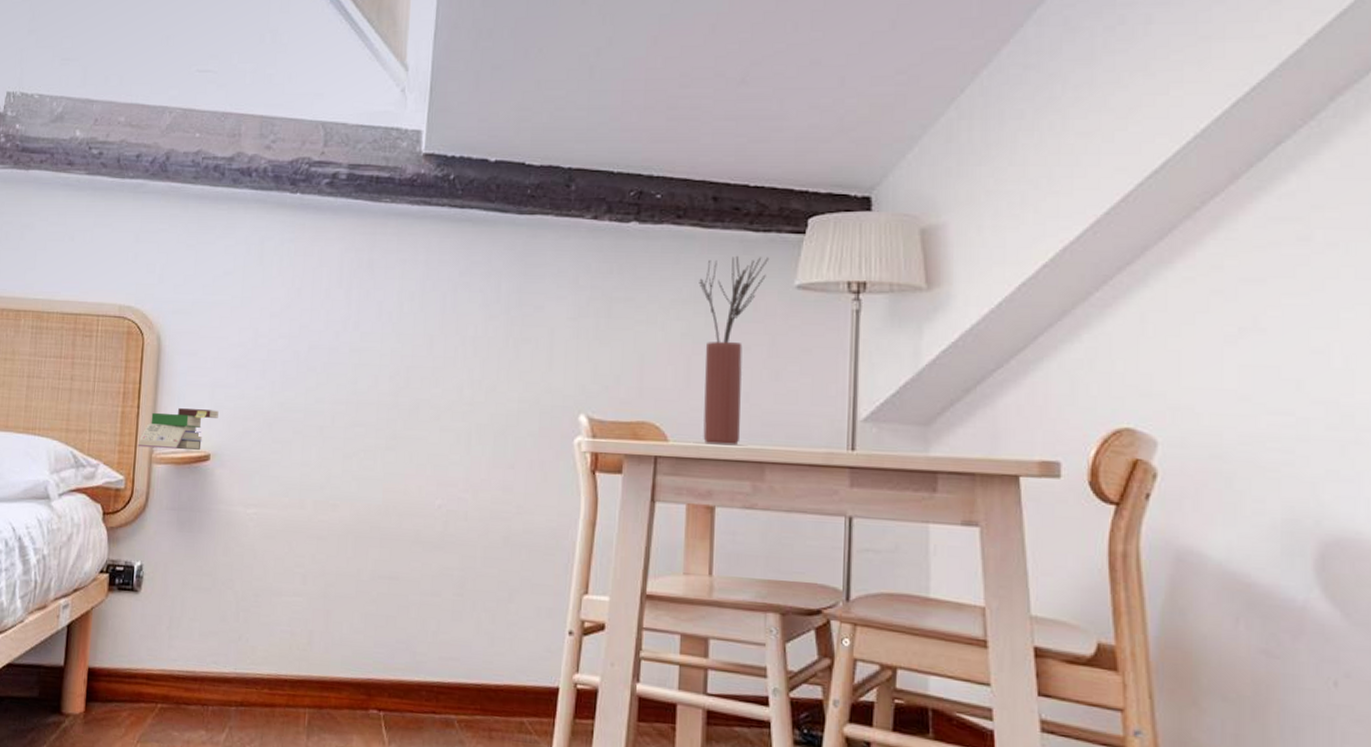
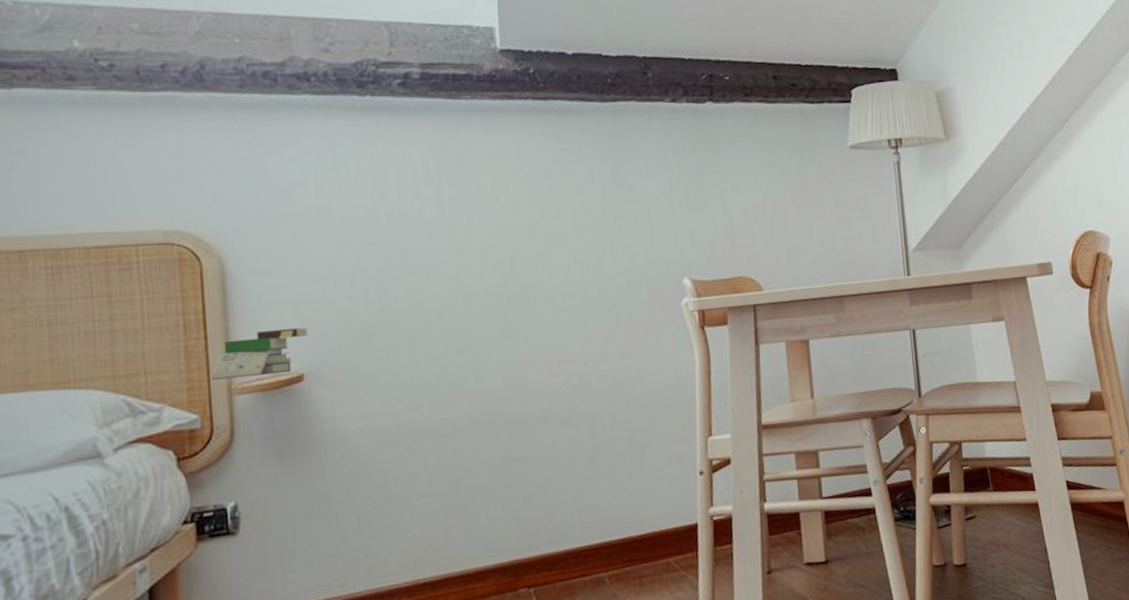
vase: present [699,255,770,446] -> none [771,124,826,288]

